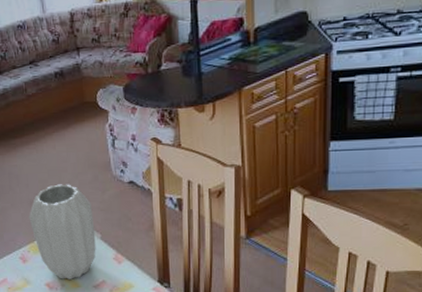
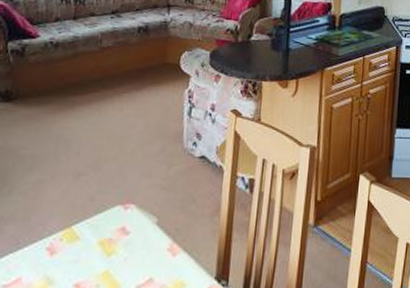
vase: present [29,184,96,279] -> none [70,154,153,278]

